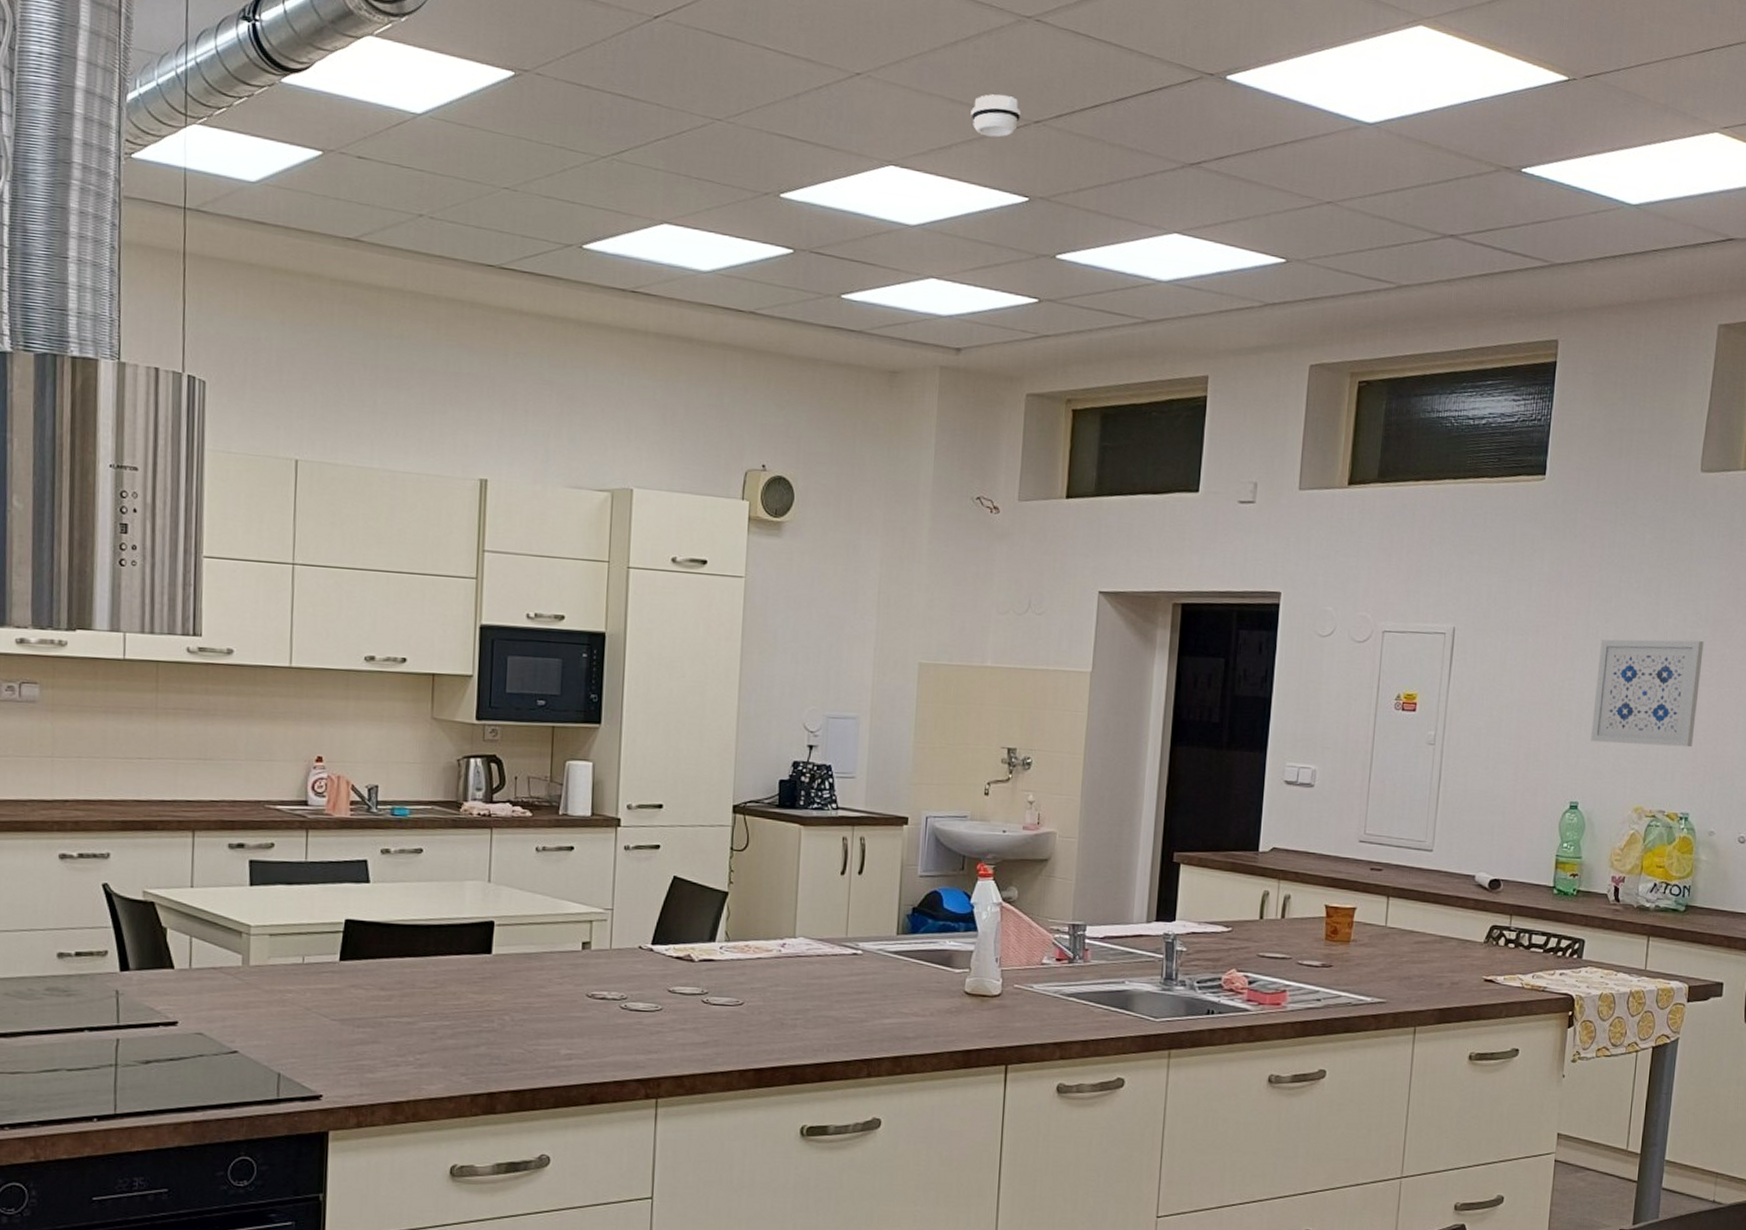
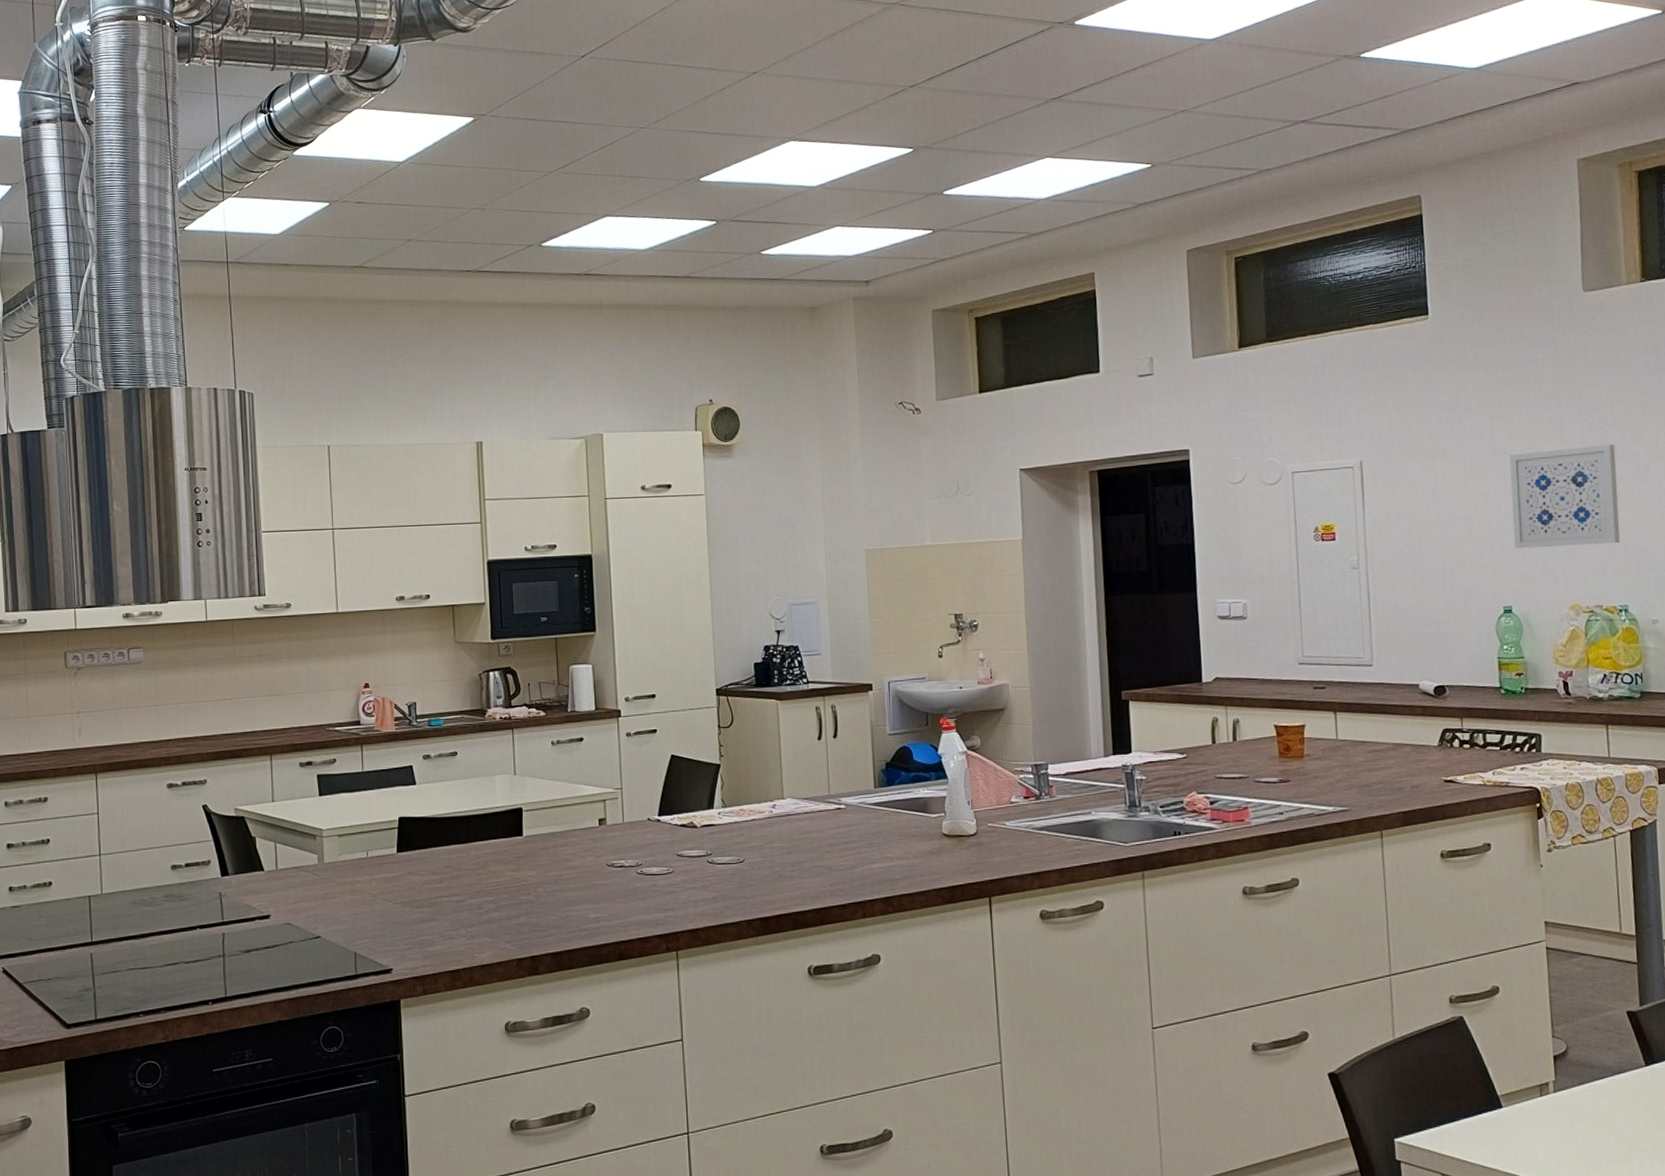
smoke detector: present [971,94,1022,138] -> none [854,69,898,105]

